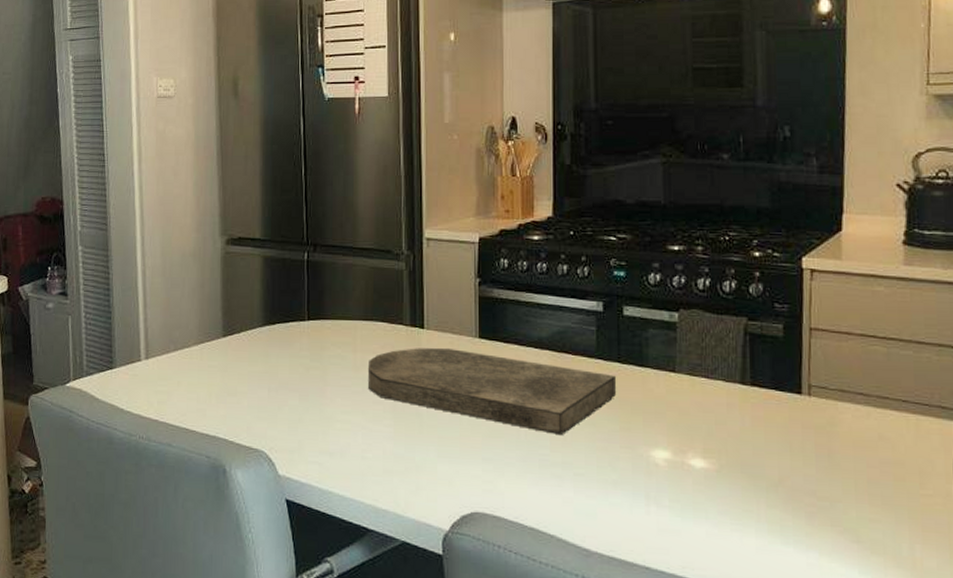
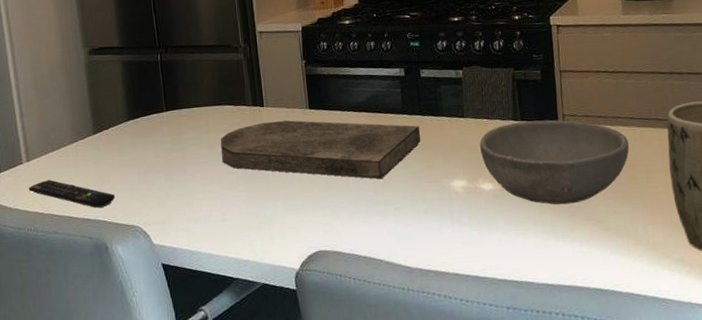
remote control: none [144,383,241,424] -> present [28,180,116,209]
bowl: none [693,387,898,502] -> present [480,119,629,205]

